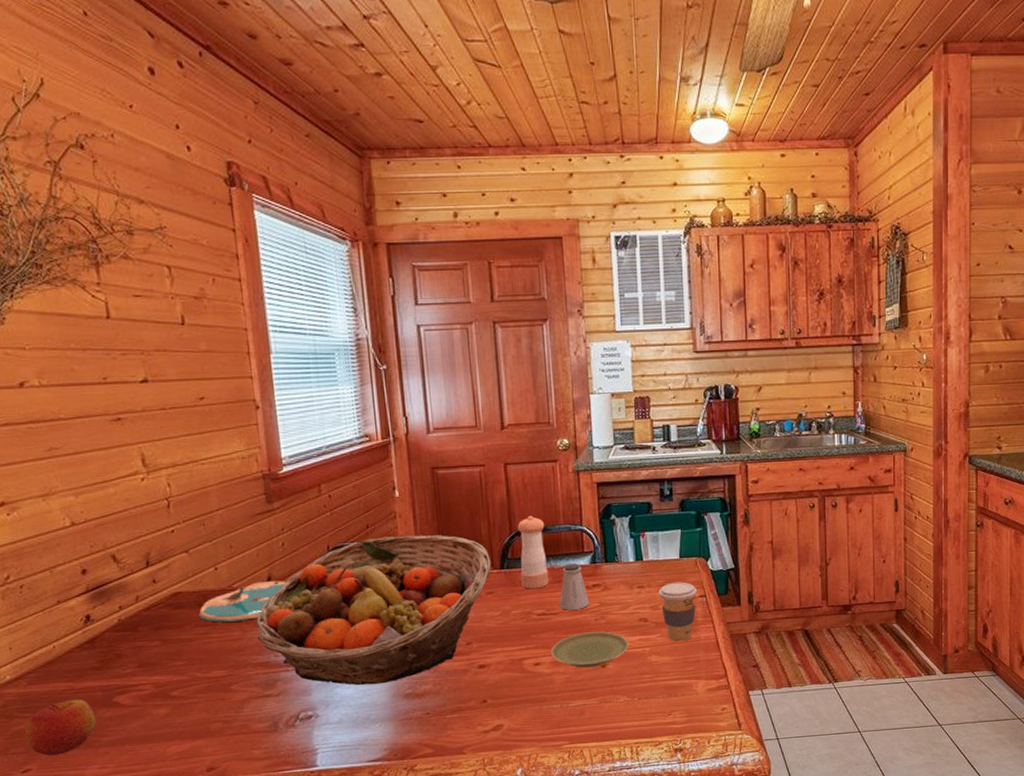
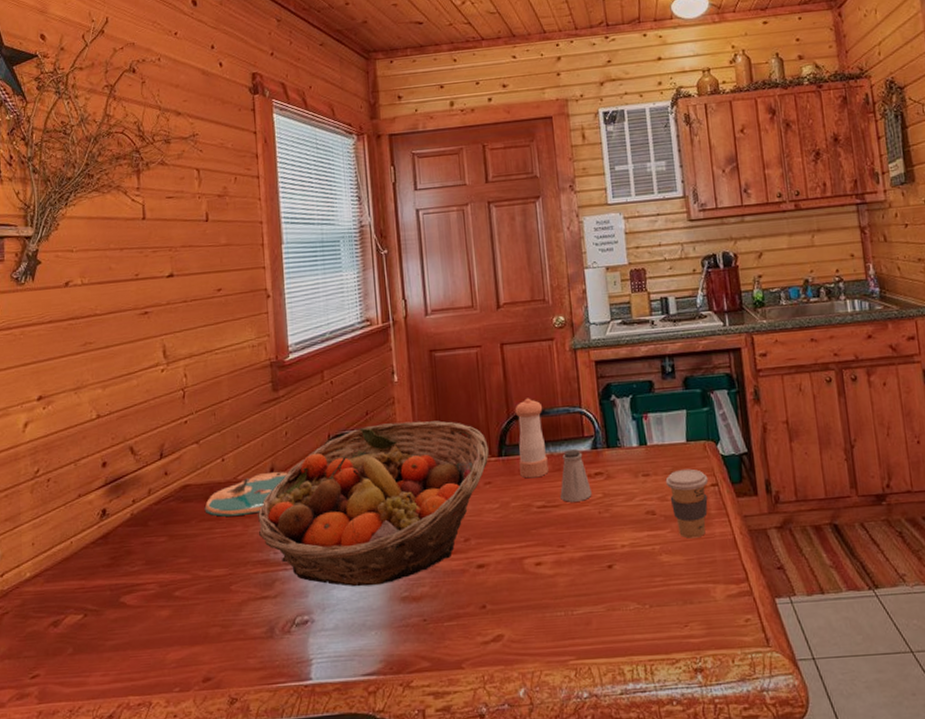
apple: present [24,699,97,756] -> none [37,598,103,660]
plate: present [551,631,629,668] -> none [553,526,637,569]

